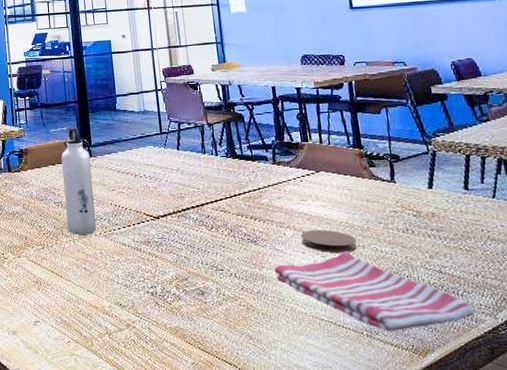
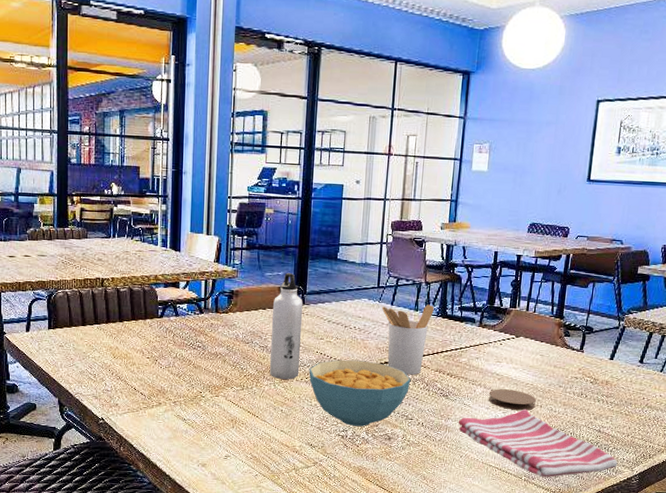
cereal bowl: none [106,209,213,281] -> present [309,359,411,426]
utensil holder: none [168,146,222,222] -> present [381,304,434,375]

